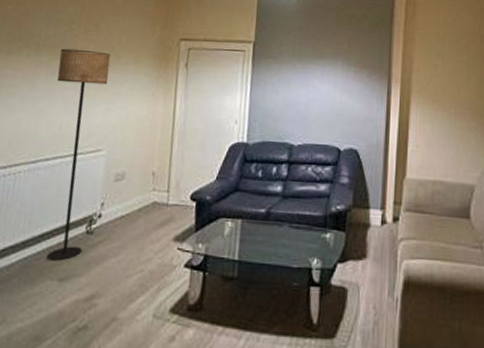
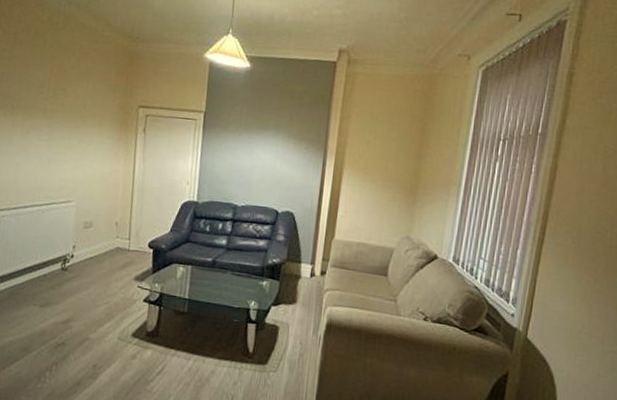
floor lamp: present [46,48,111,261] -> none [29,109,78,291]

